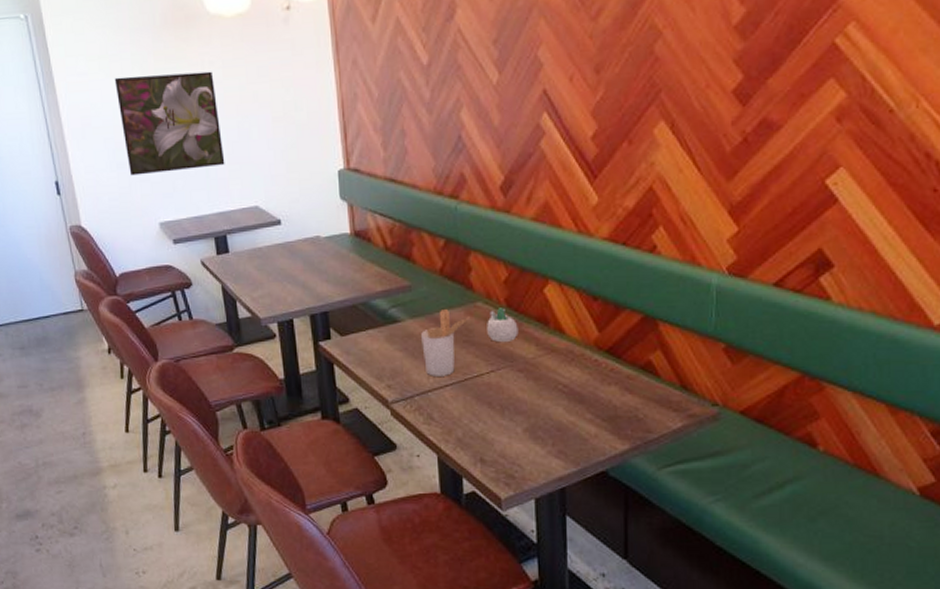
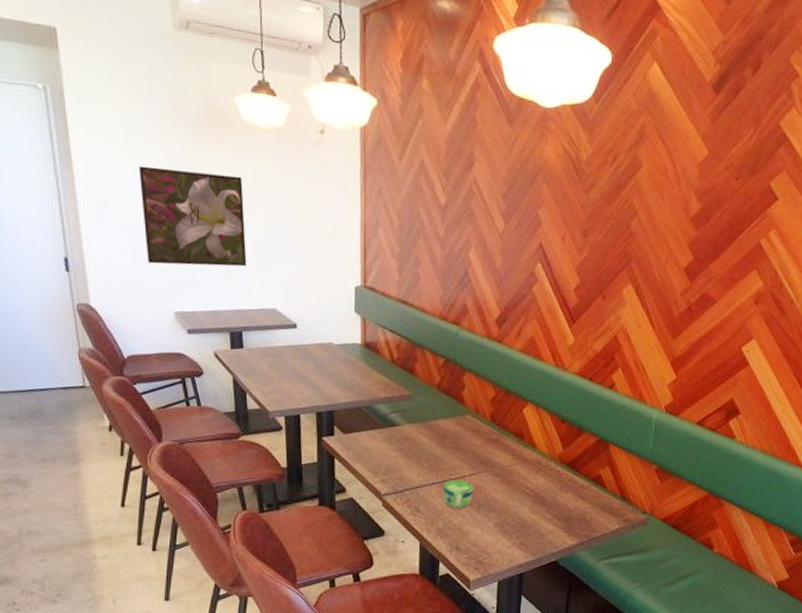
utensil holder: present [421,309,470,376] -> none [415,418,459,475]
cup: none [459,379,494,413] -> present [443,479,474,509]
succulent planter: present [487,308,519,343] -> none [472,422,499,451]

